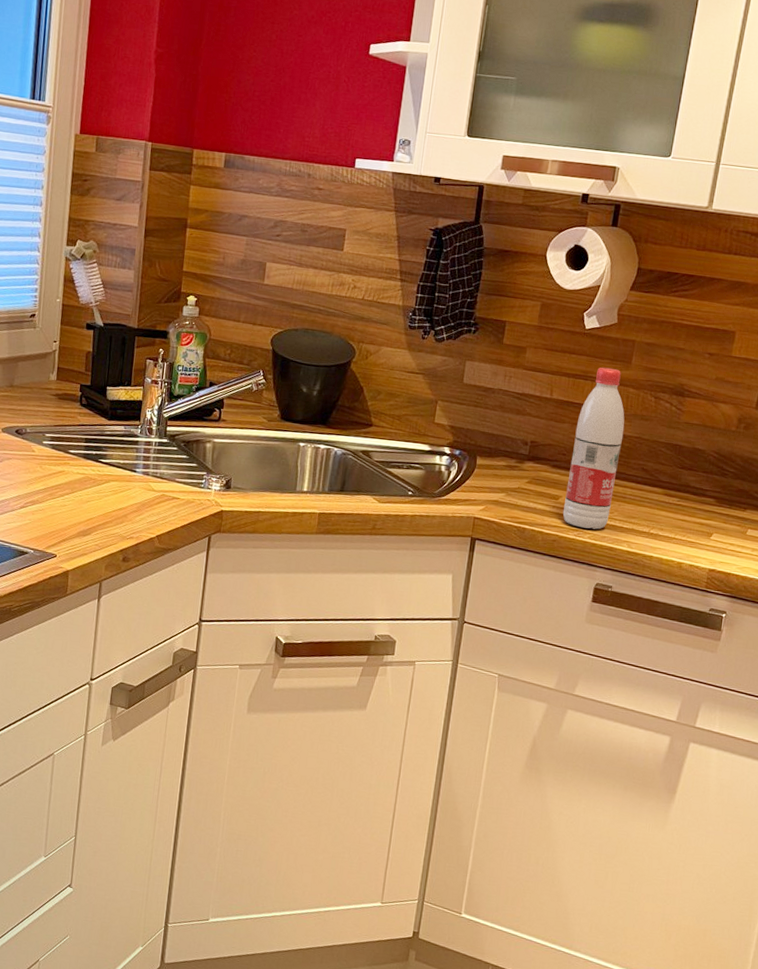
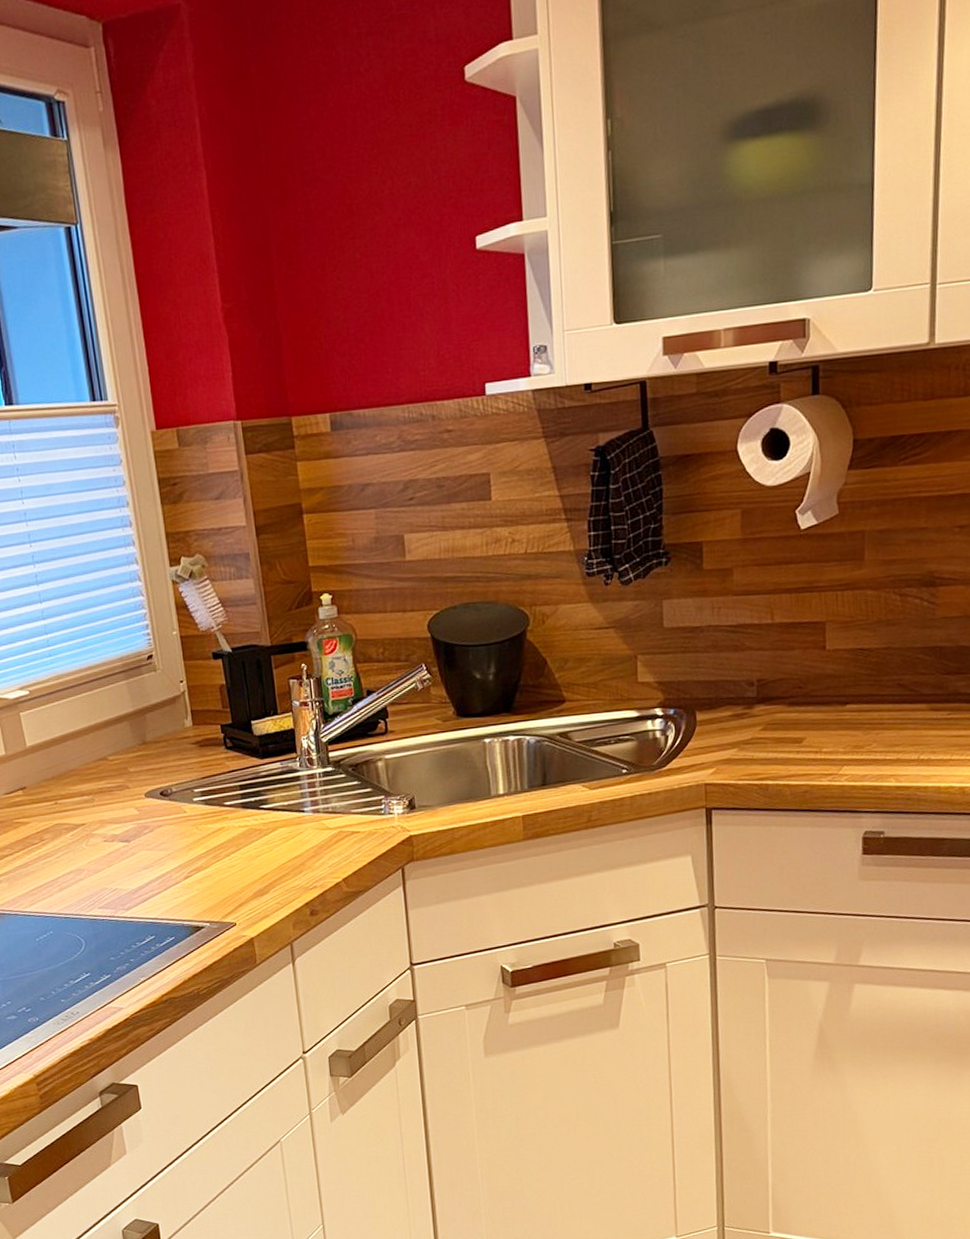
water bottle: present [562,367,625,530] -> none [809,570,869,770]

